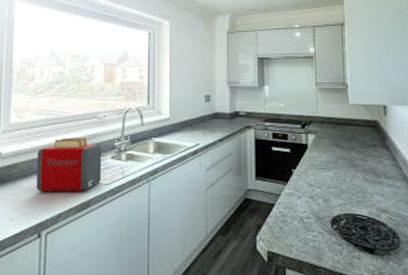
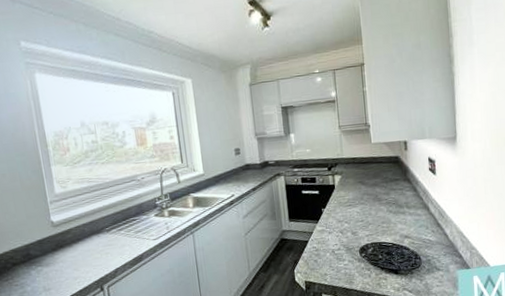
toaster: present [36,137,102,191] -> none [86,199,149,252]

